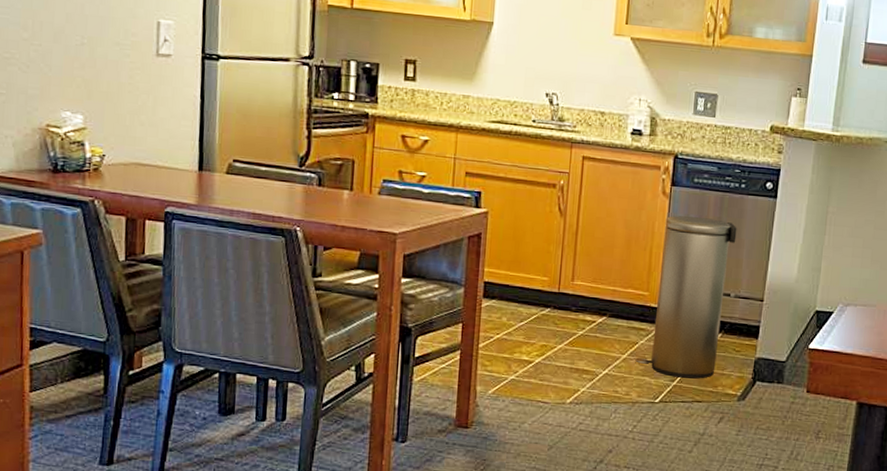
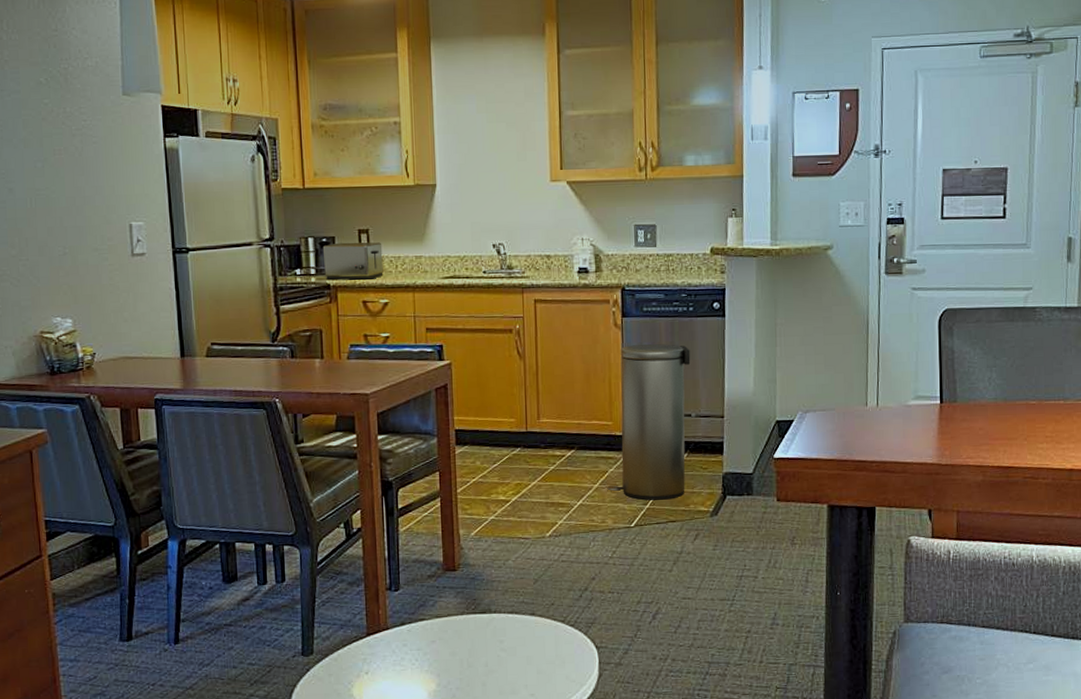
toaster: none [364,70,429,114] -> present [322,242,384,281]

